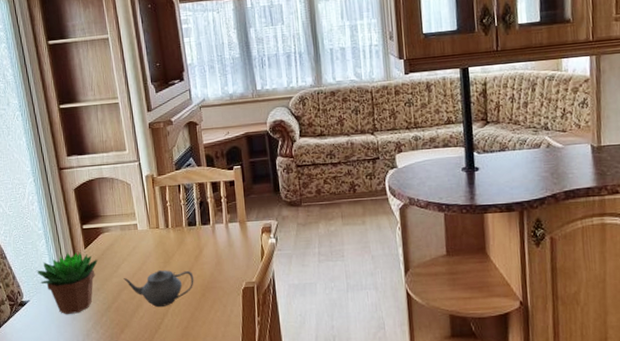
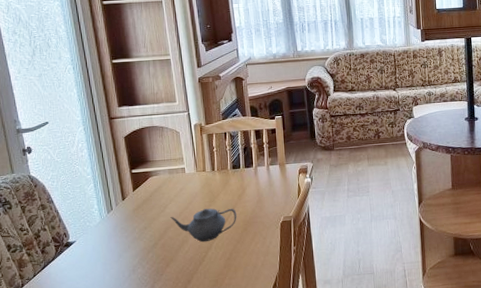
succulent plant: present [37,252,98,314] -> none [84,194,146,252]

